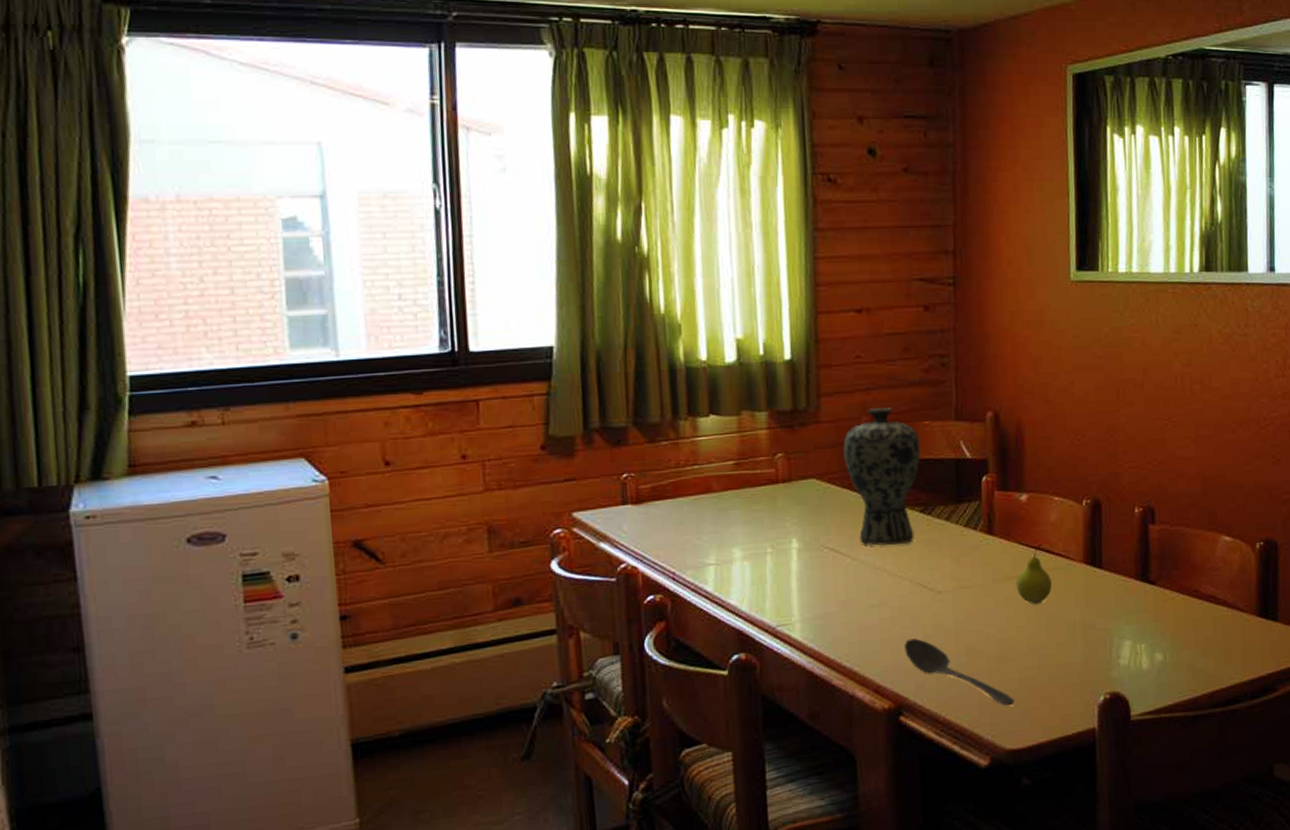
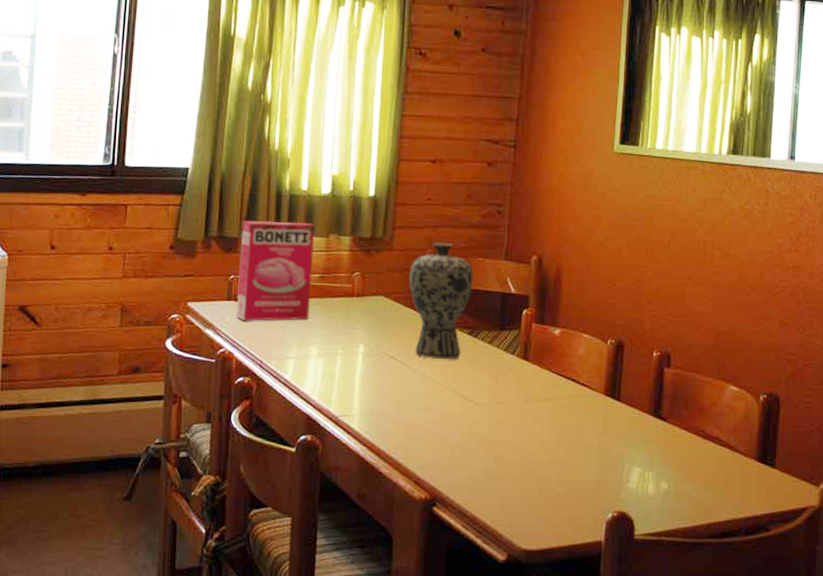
cereal box: none [629,399,728,528] -> present [236,220,316,322]
stirrer: present [904,638,1015,706] -> none [443,441,533,511]
fruit: present [1016,543,1052,605] -> none [543,372,575,425]

